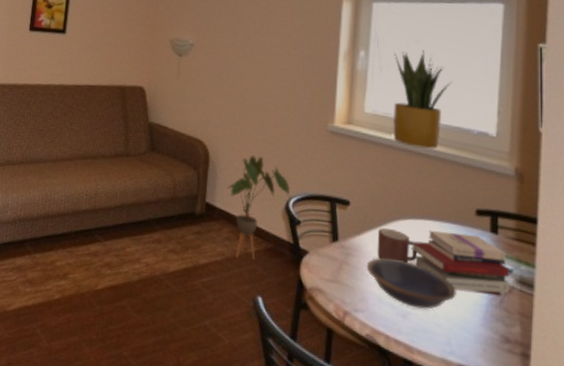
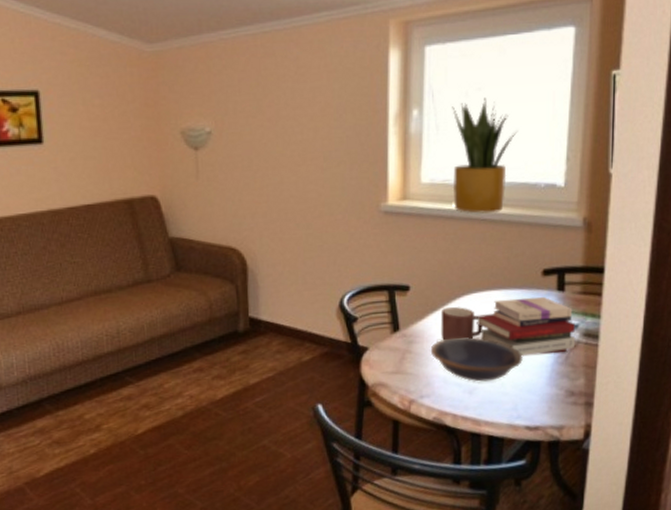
house plant: present [228,155,290,261] -> none [272,254,343,371]

